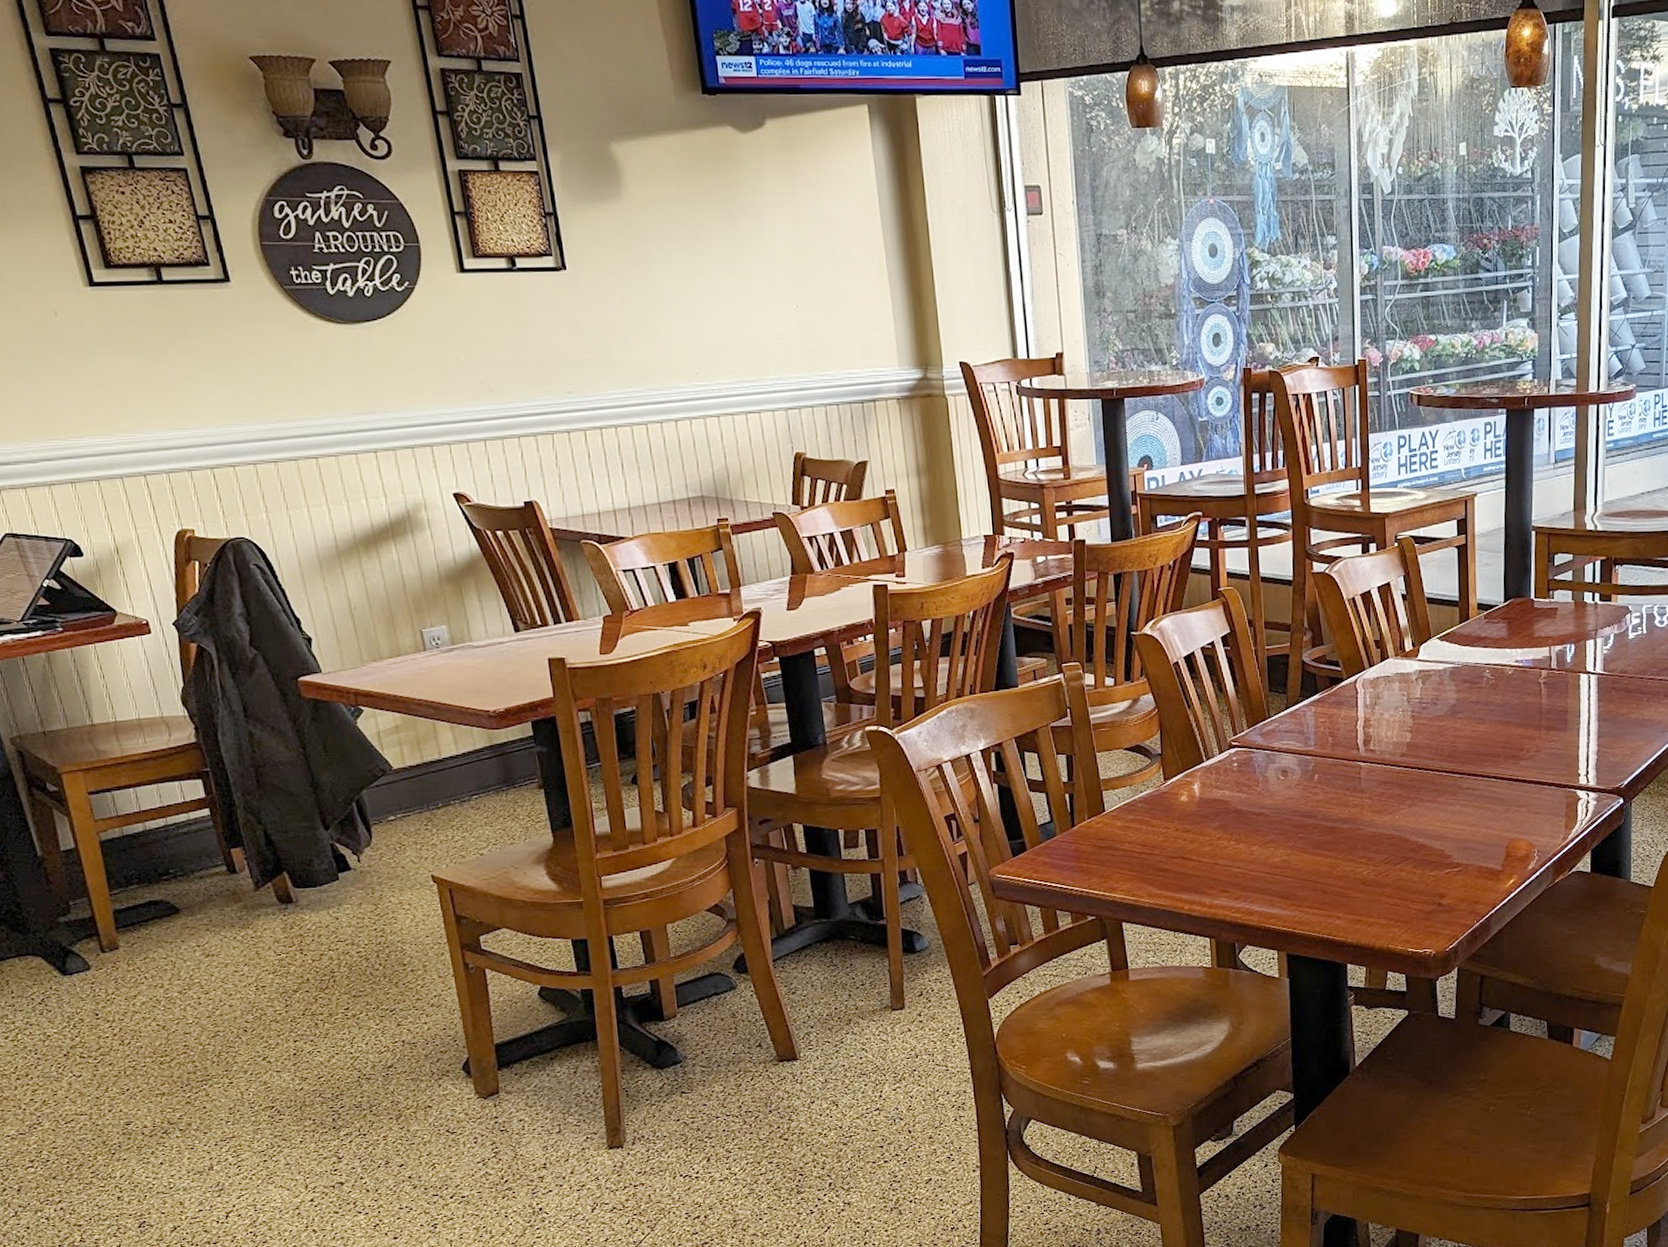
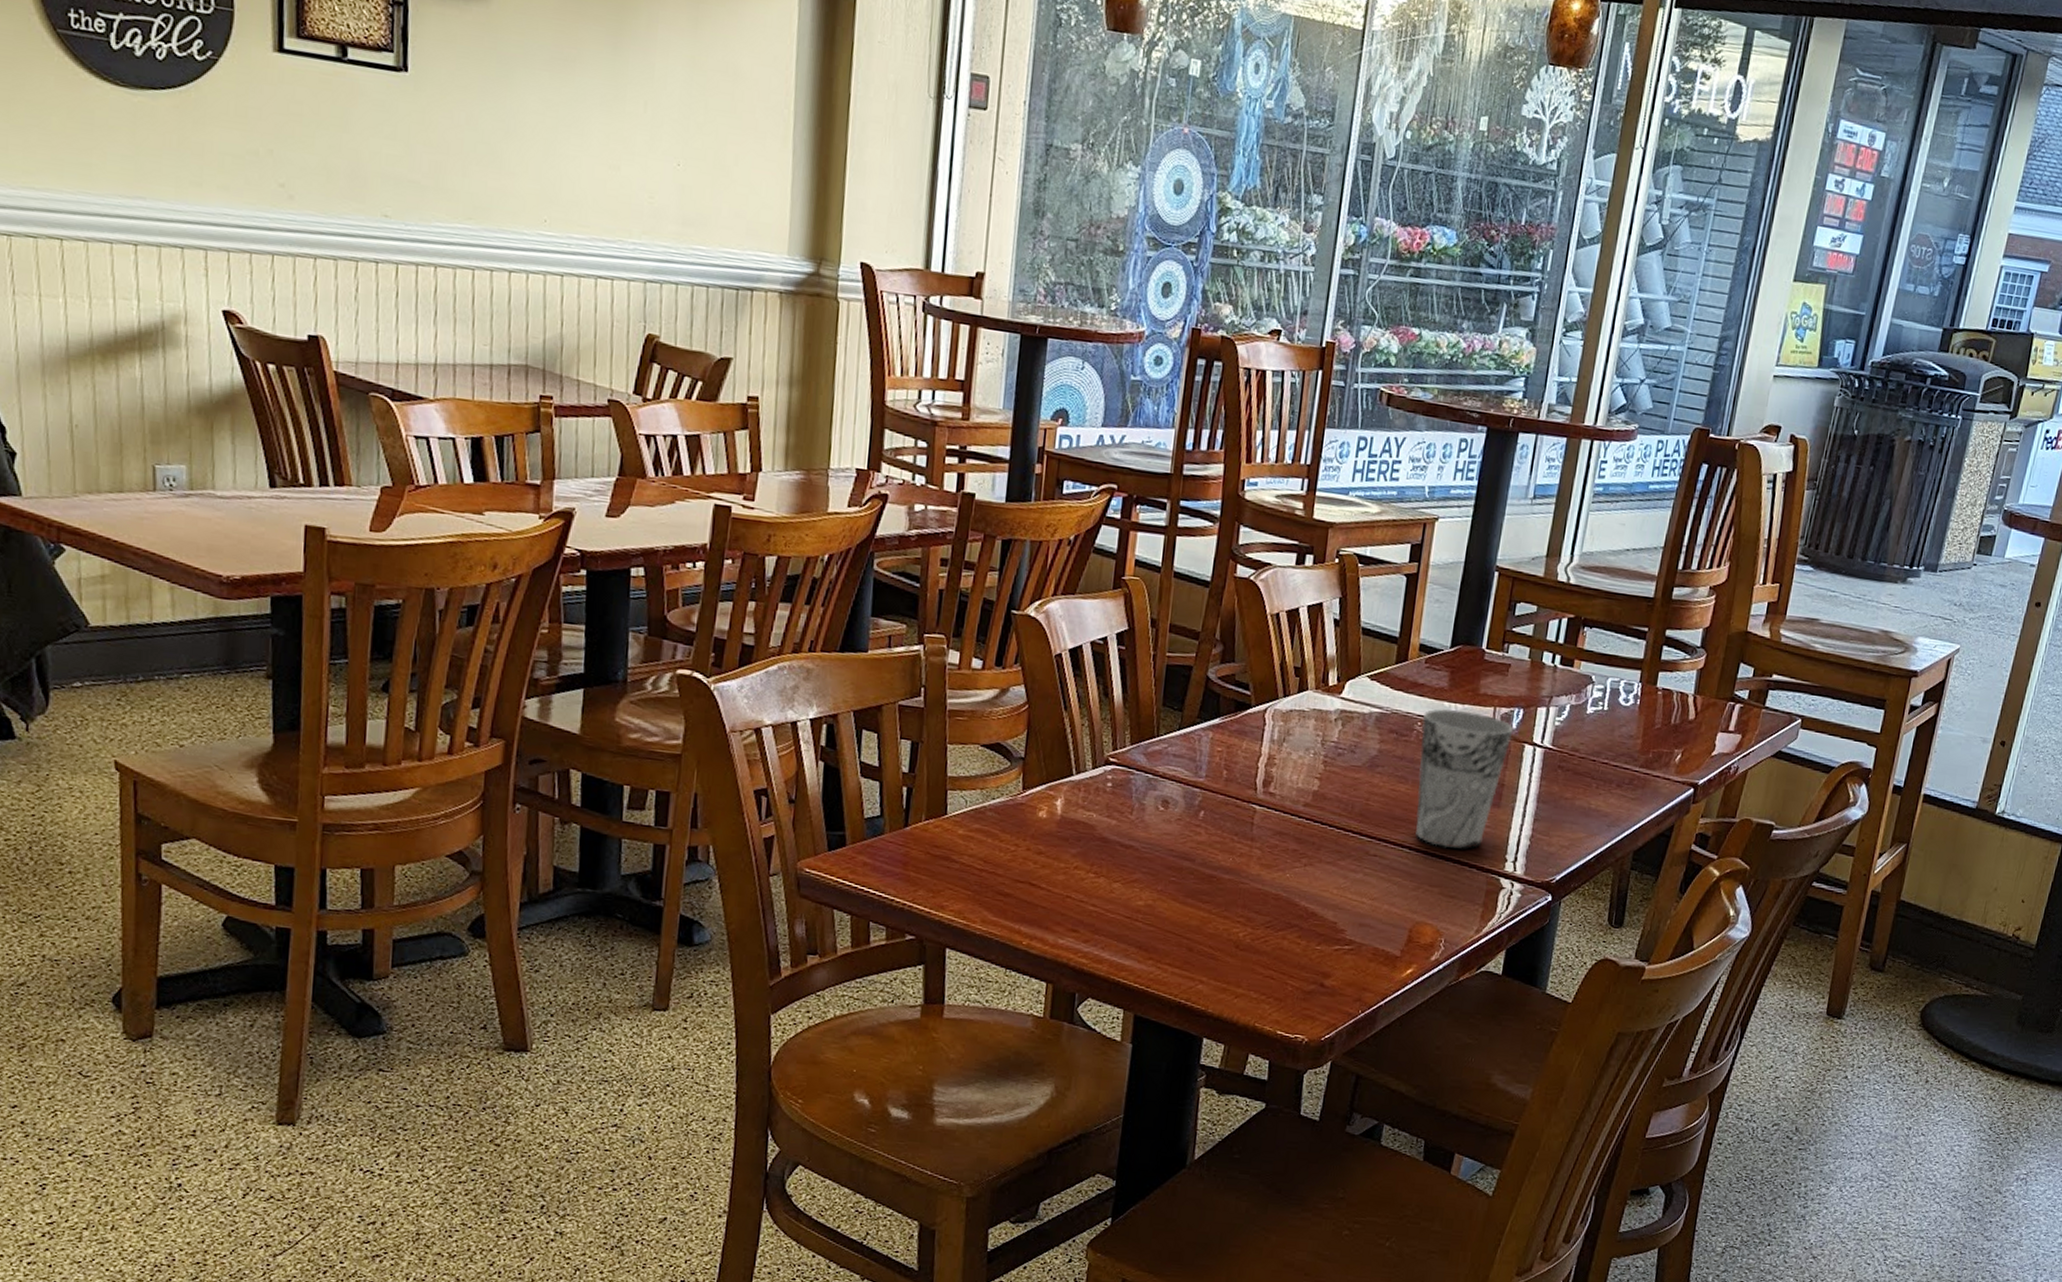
cup: none [1489,653,1569,773] -> present [1415,709,1514,849]

